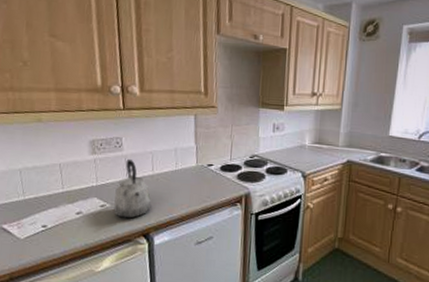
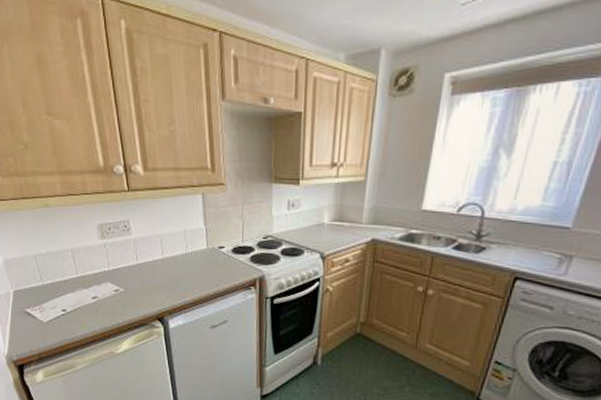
kettle: present [114,159,151,219] -> none [127,242,164,303]

